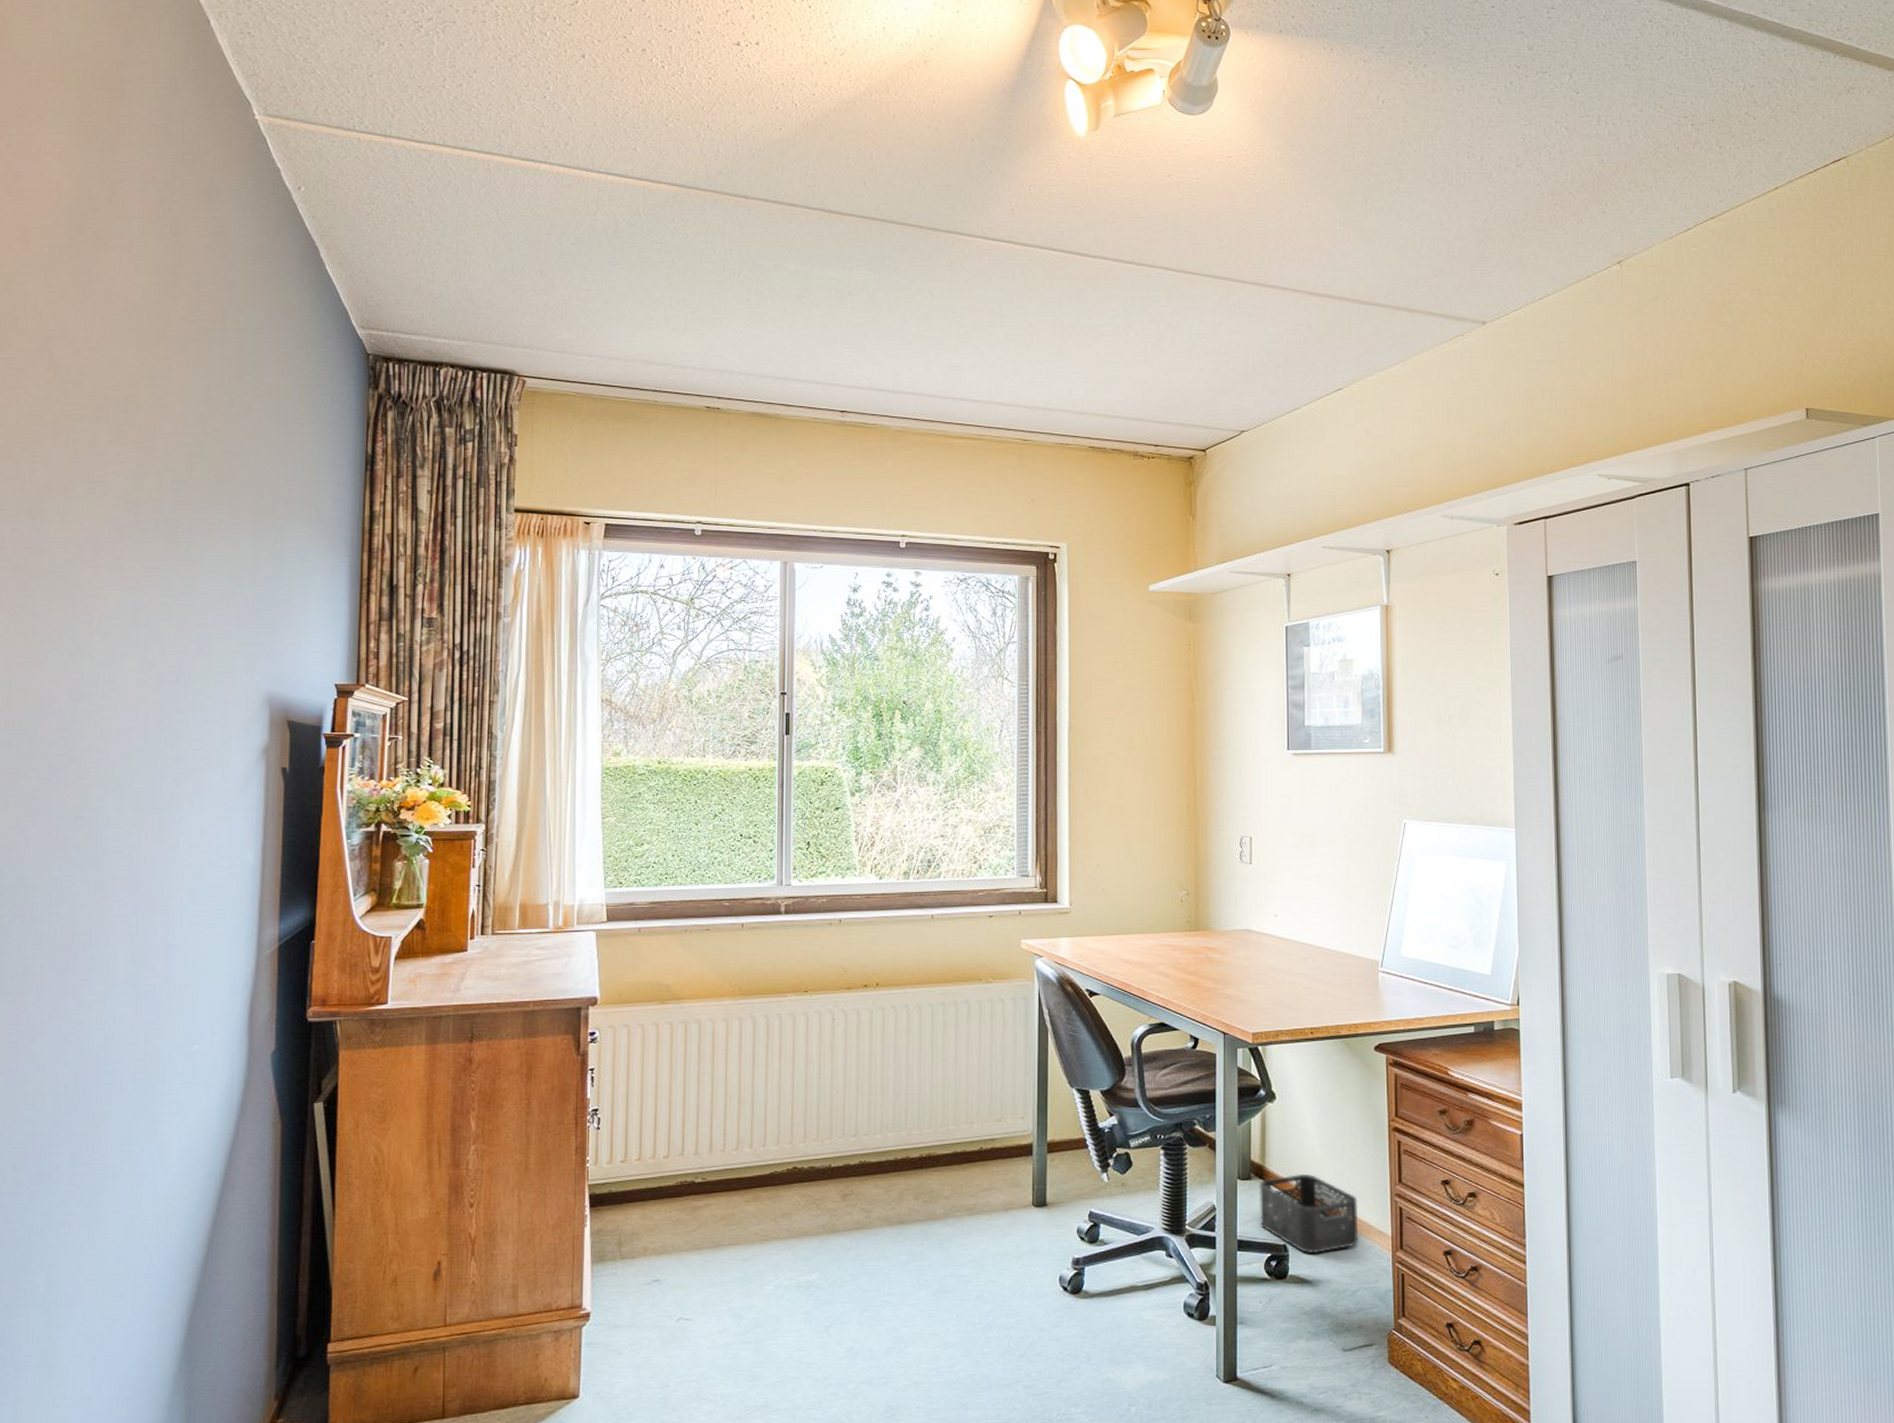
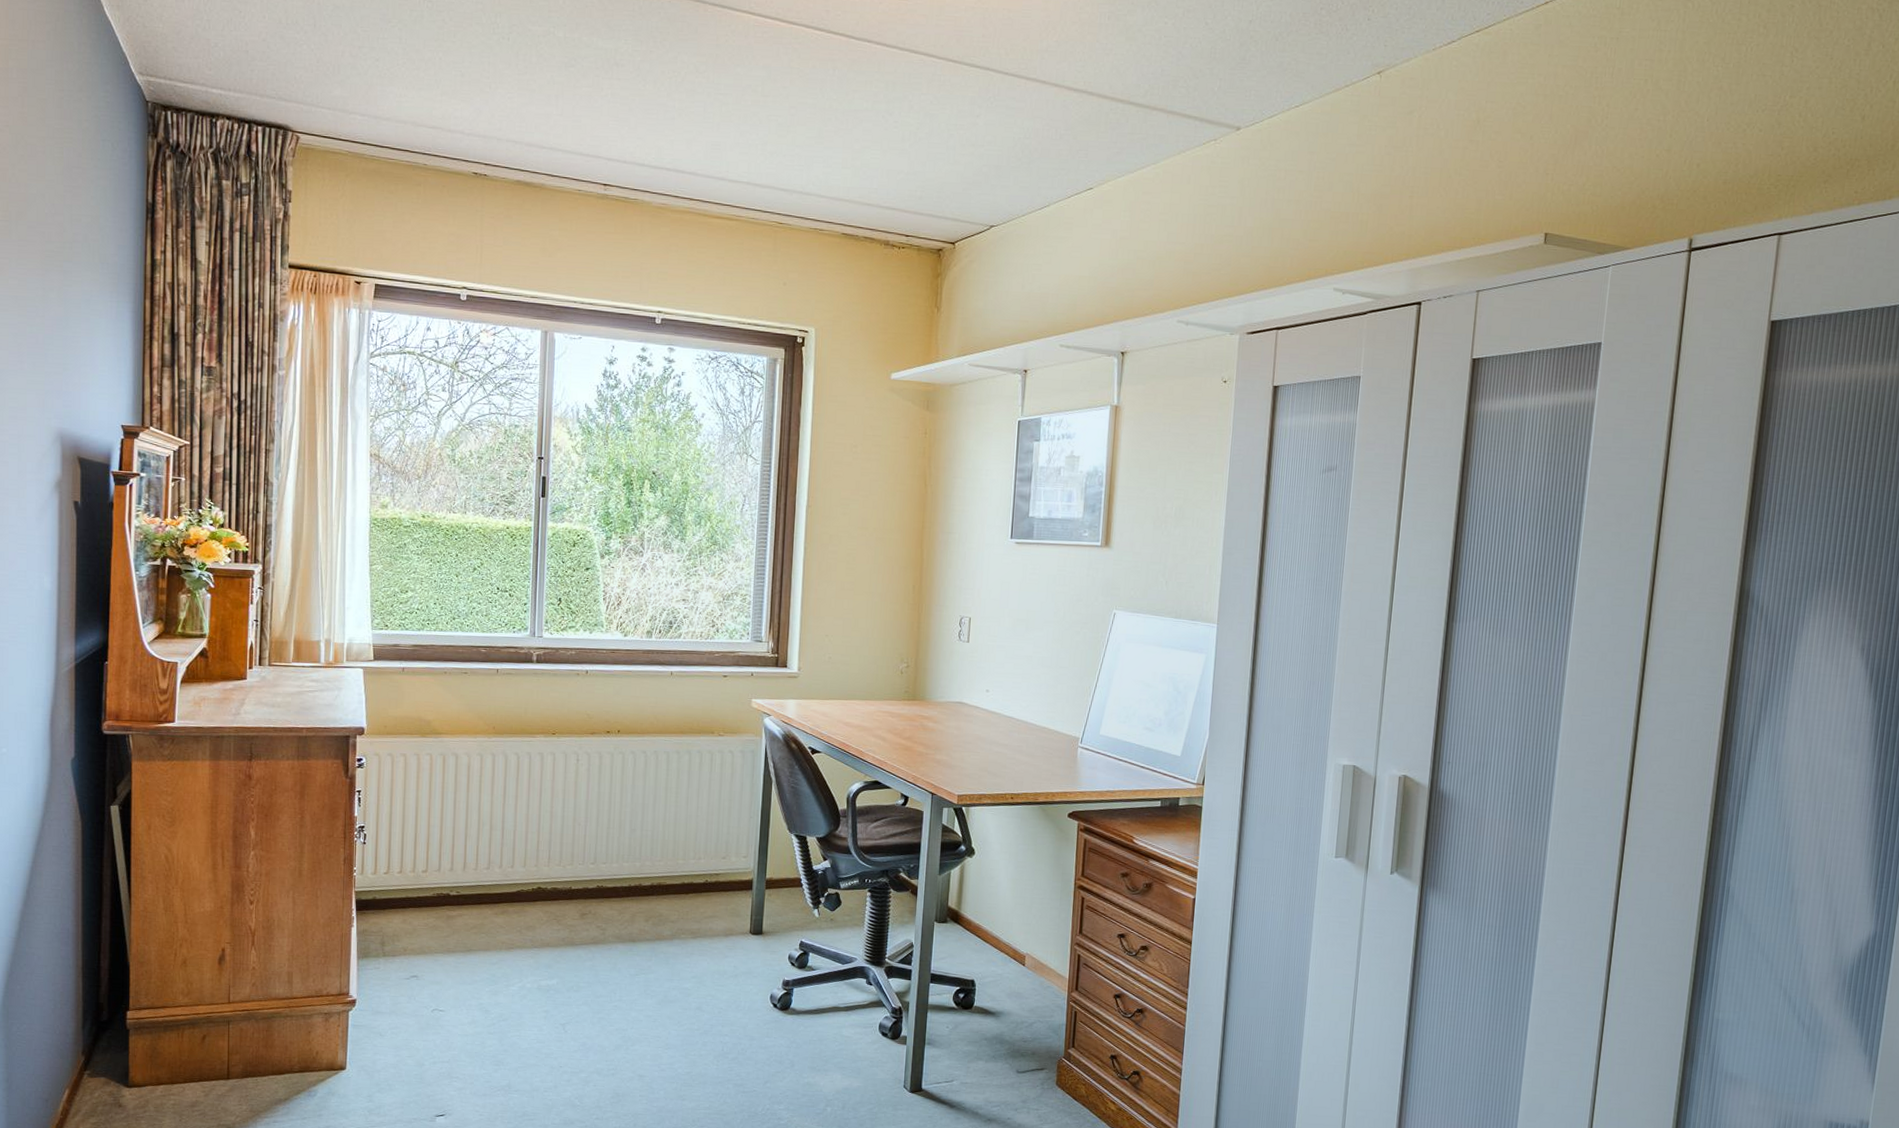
storage bin: present [1258,1174,1359,1253] -> none [952,921,1042,989]

